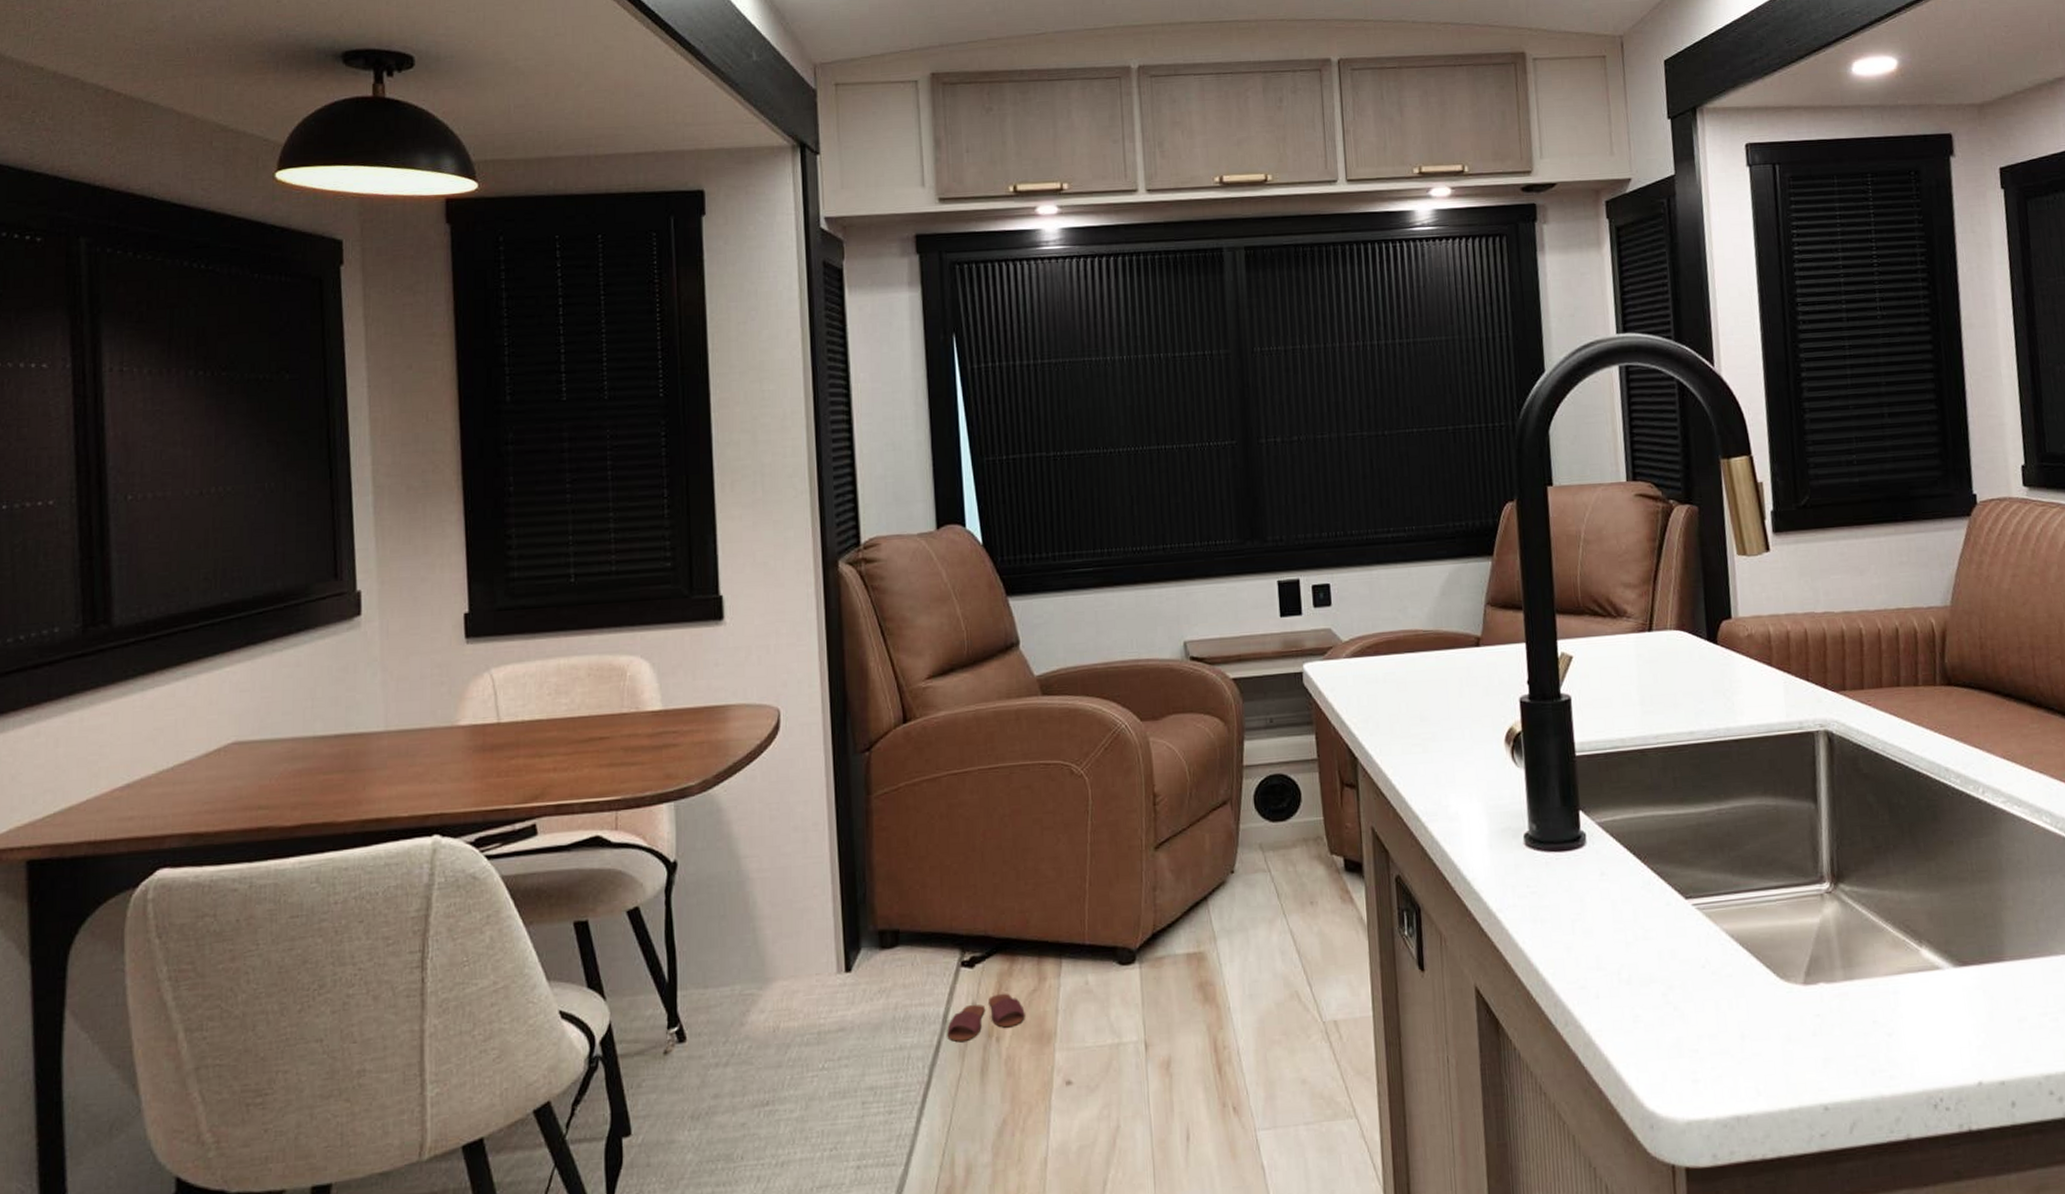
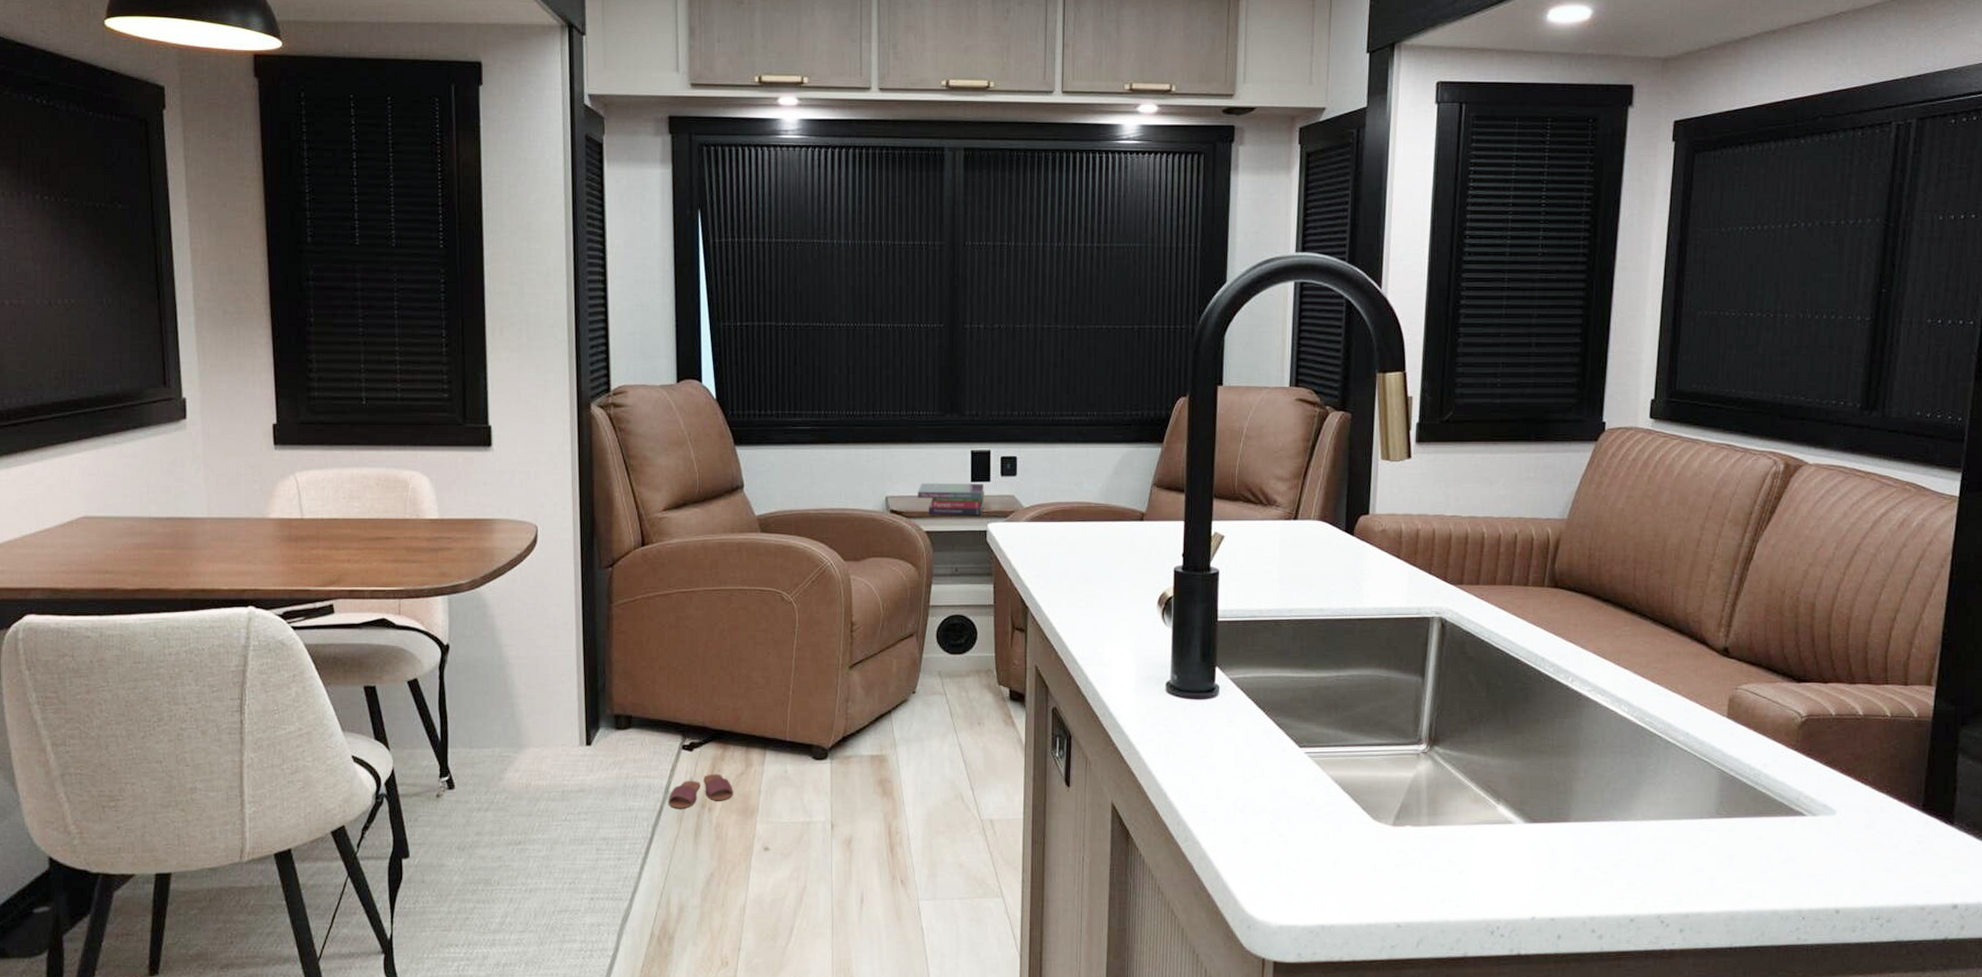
books: none [1220,618,1297,659] -> present [918,483,985,516]

